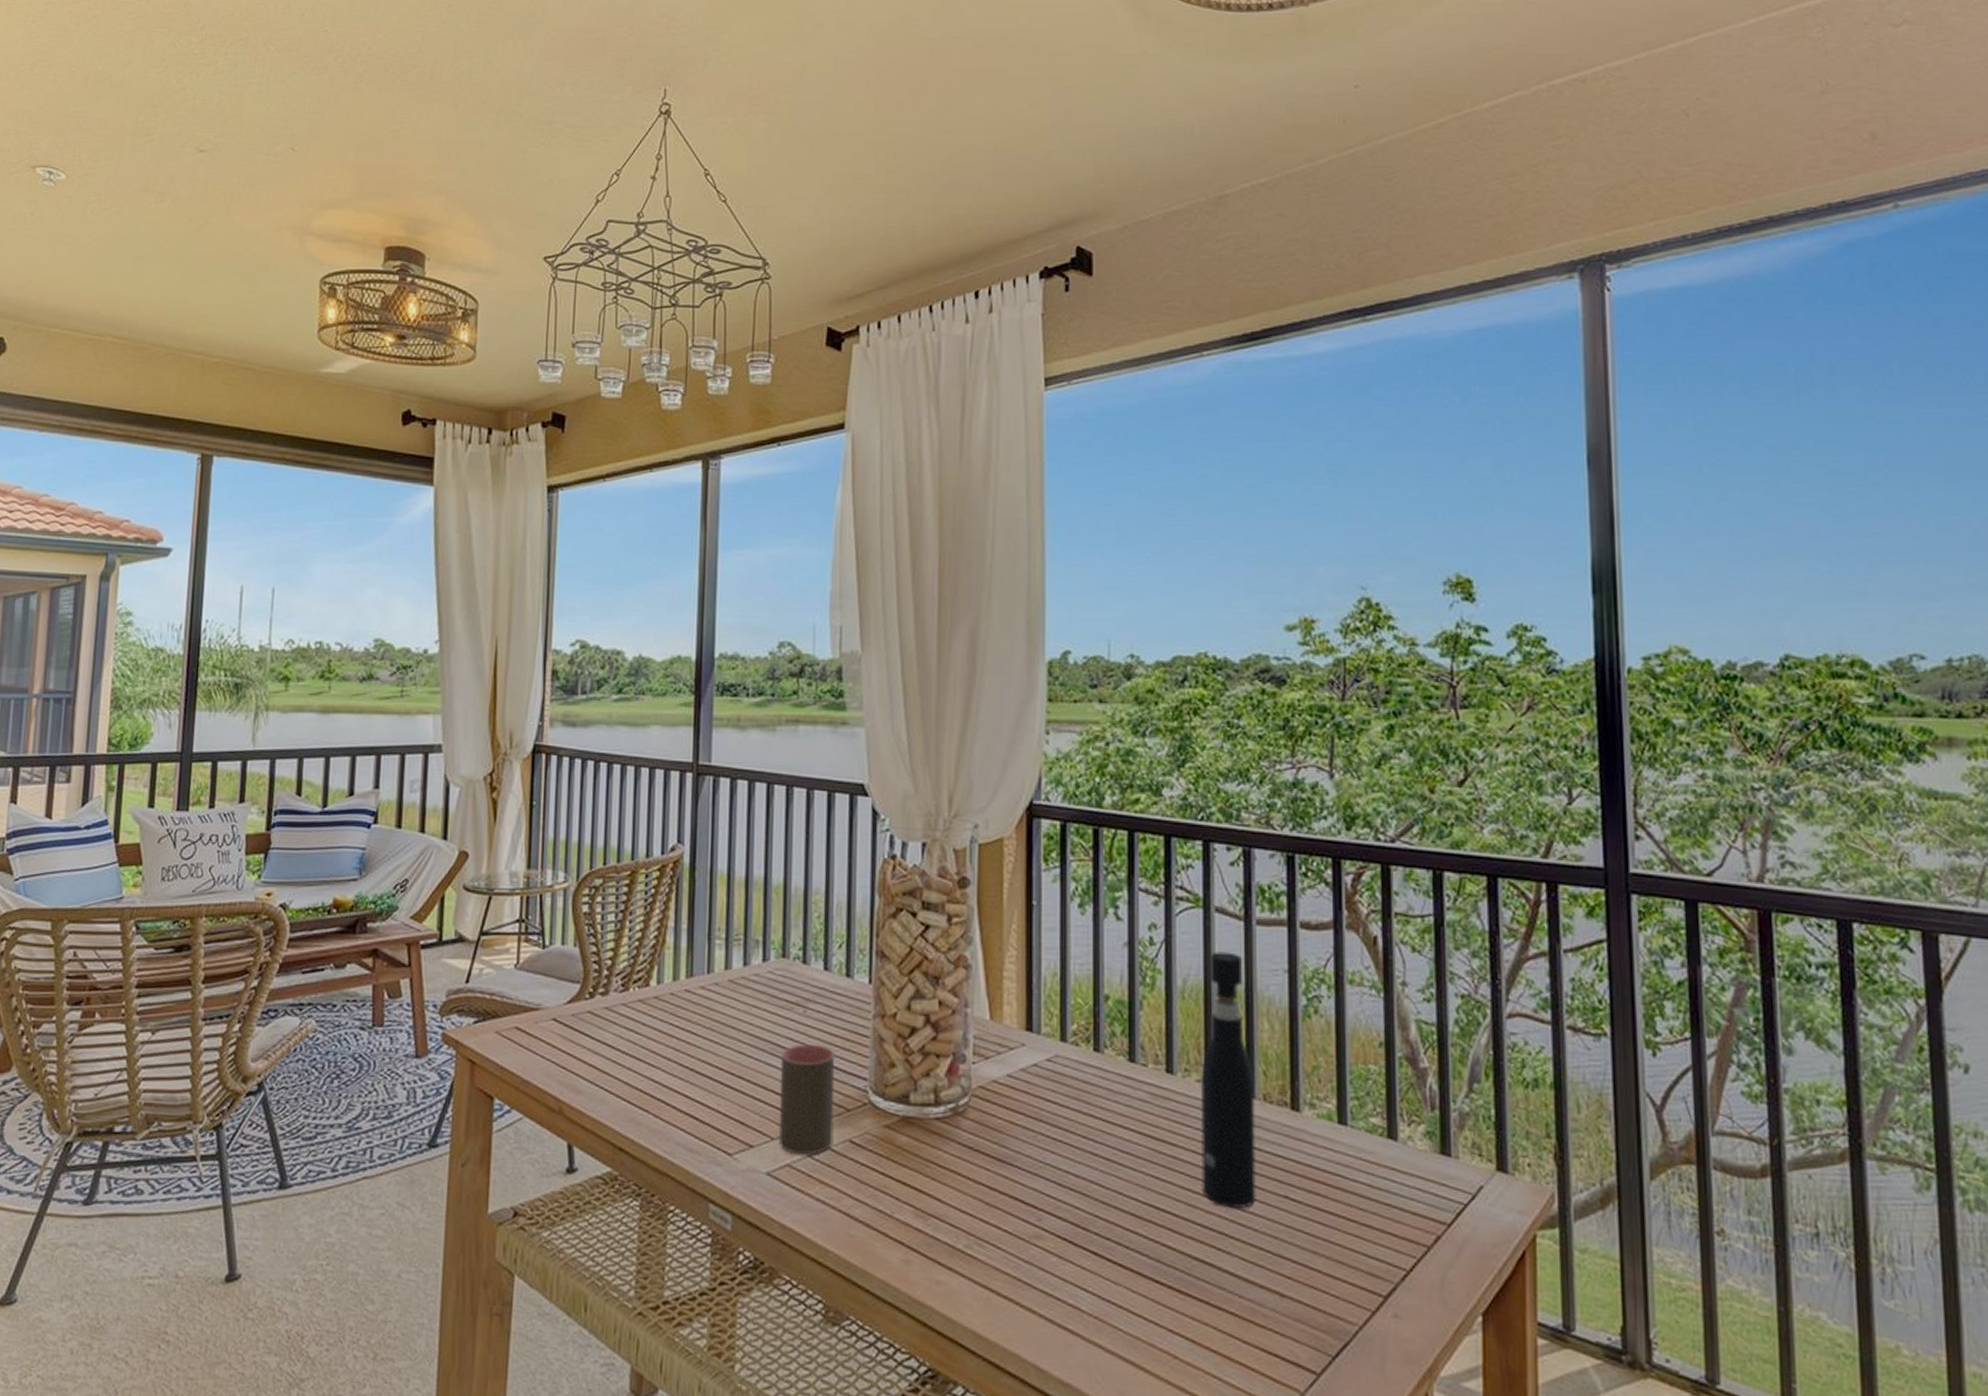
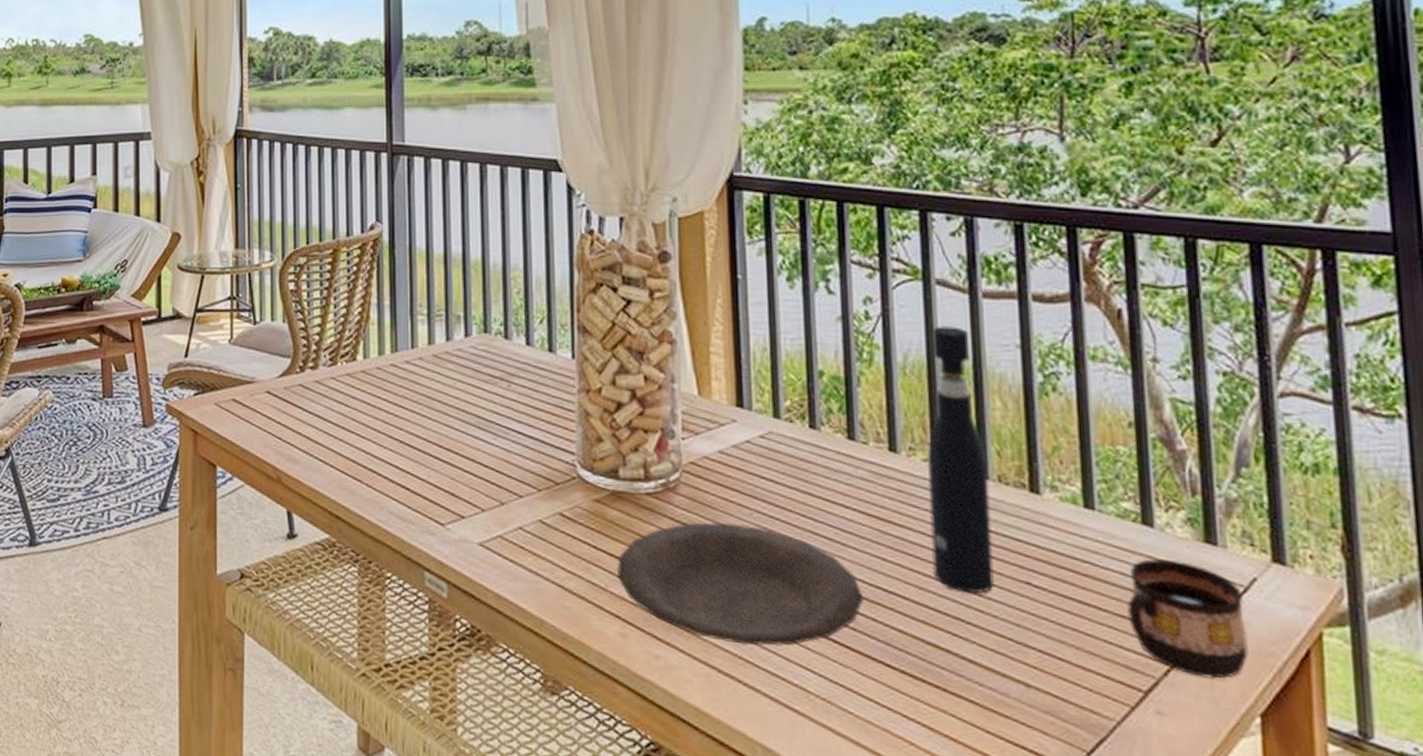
cup: present [779,1043,835,1156] -> none [487,417,544,527]
plate: none [904,1145,1137,1267] -> present [618,522,864,646]
cup: none [1371,1170,1474,1282] -> present [1126,558,1249,679]

